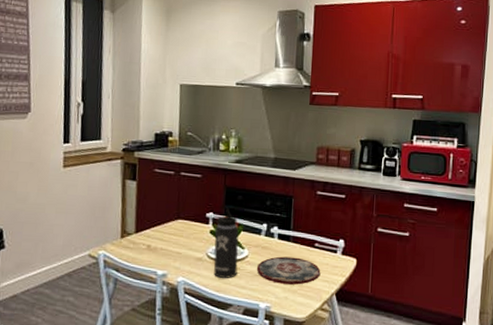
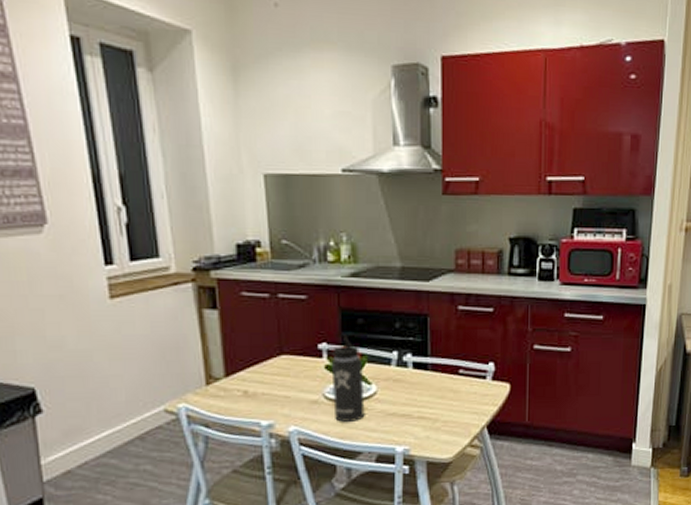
plate: present [256,256,321,285] -> none [388,388,468,422]

